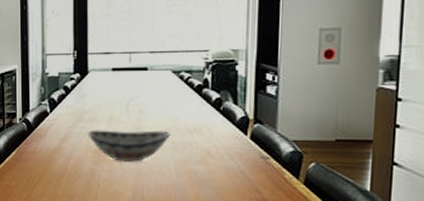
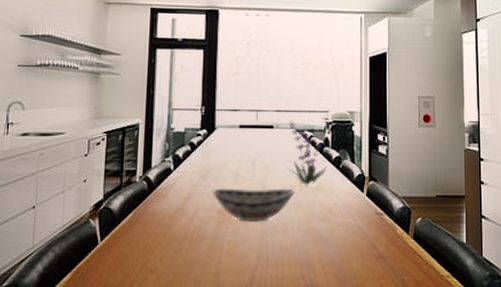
plant: none [161,62,206,128] -> present [286,121,327,186]

